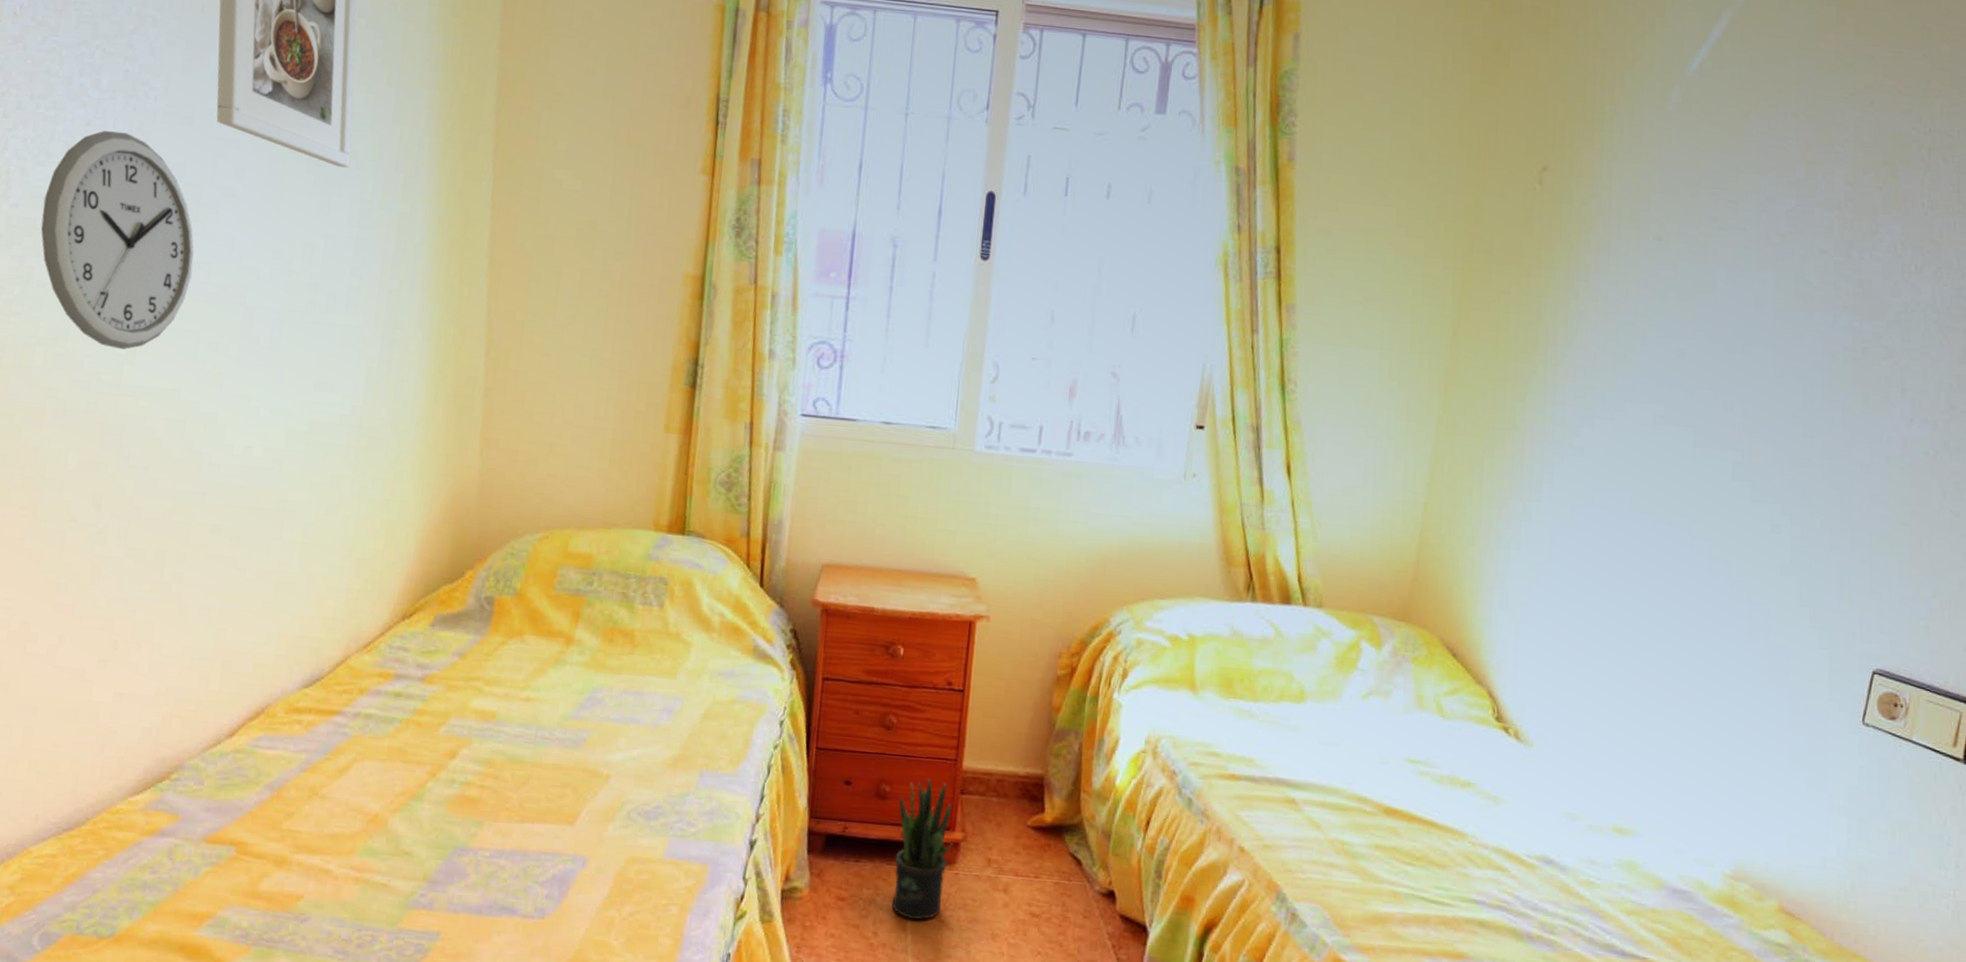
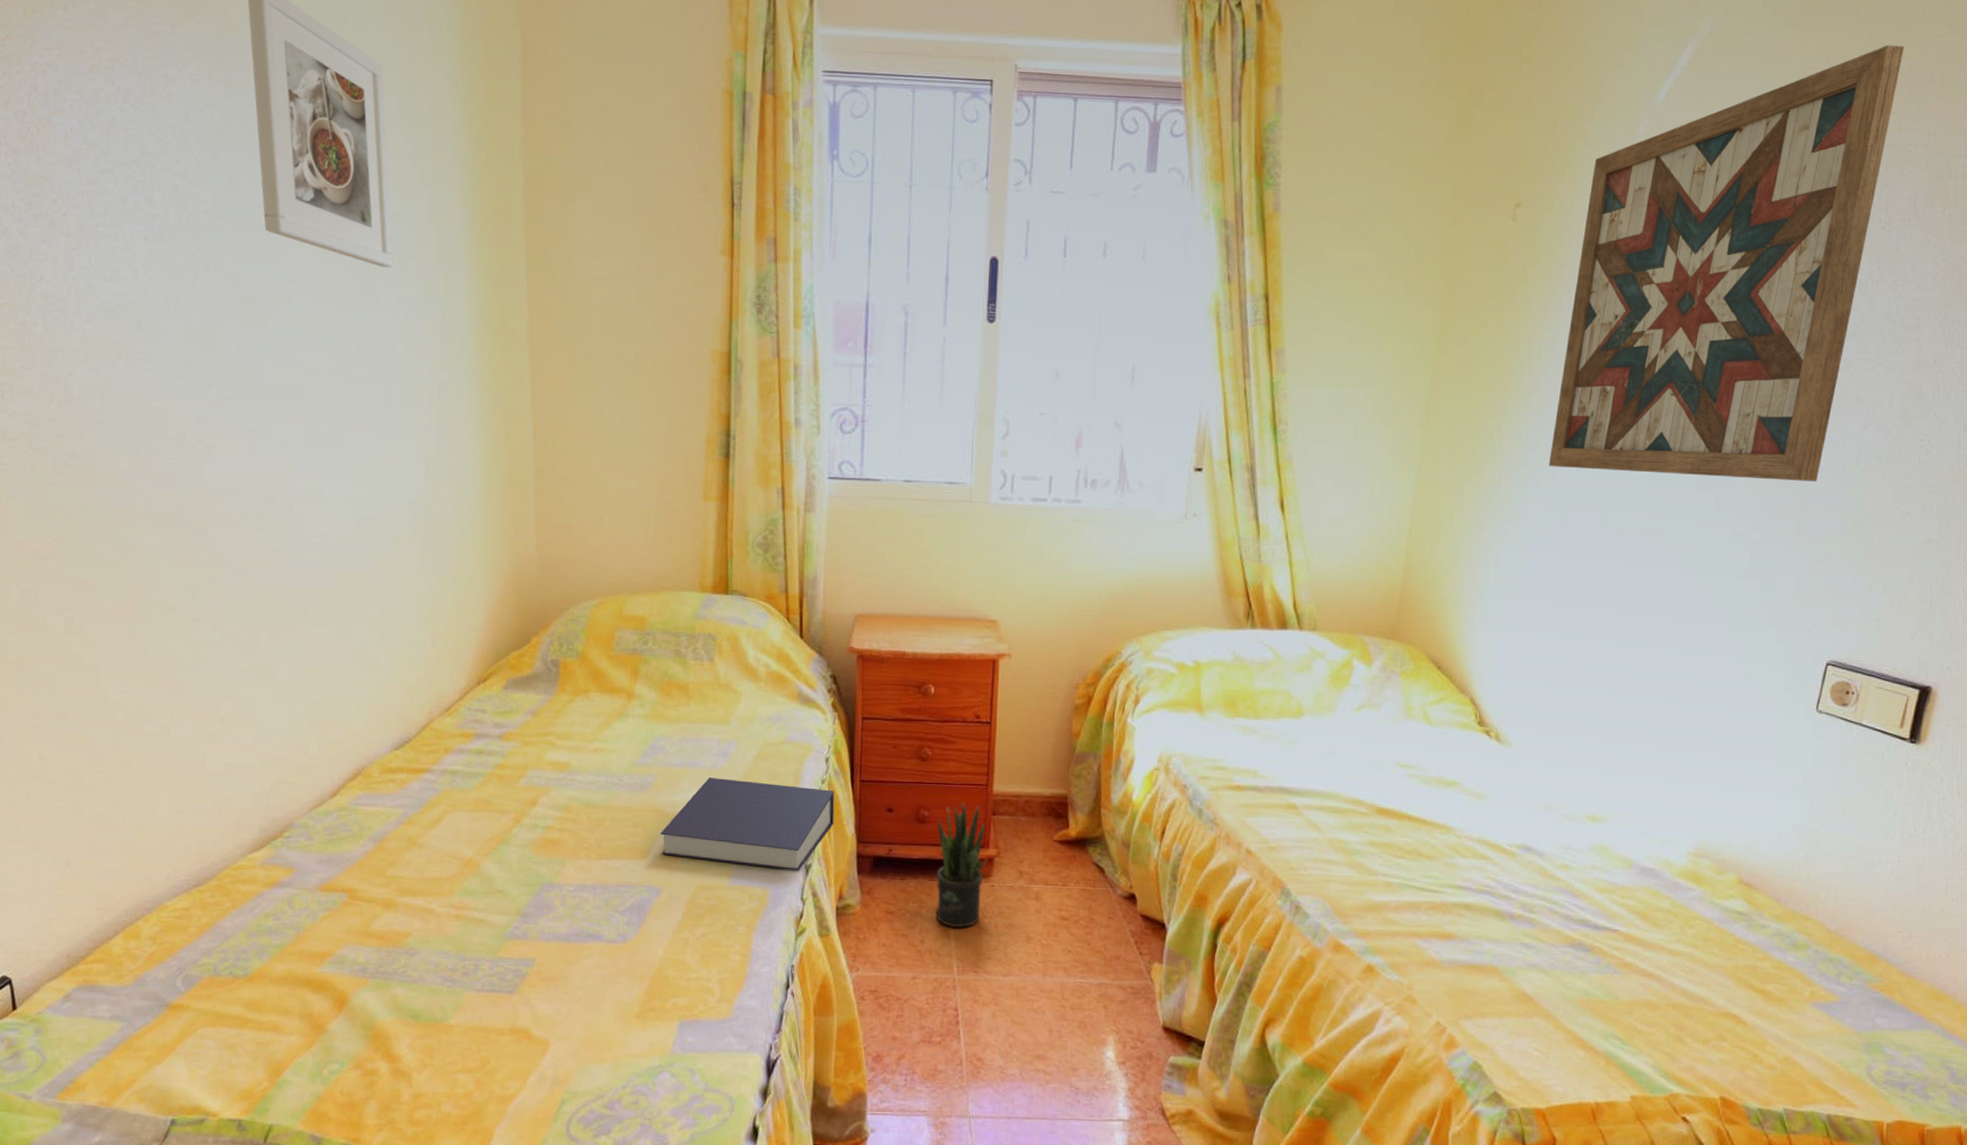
wall clock: present [40,130,194,350] -> none [113,244,257,450]
book: none [590,735,787,847] -> present [661,777,835,872]
wall art: none [1574,28,1945,475] -> present [1548,45,1905,482]

